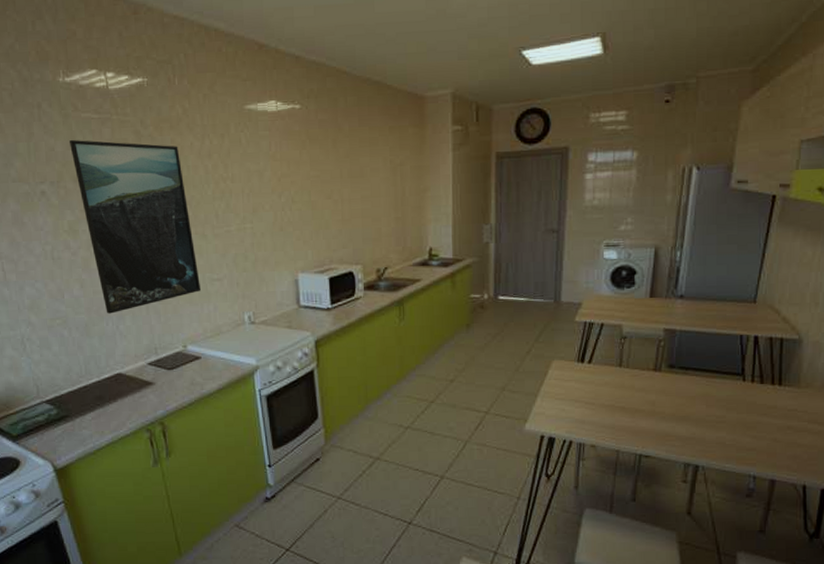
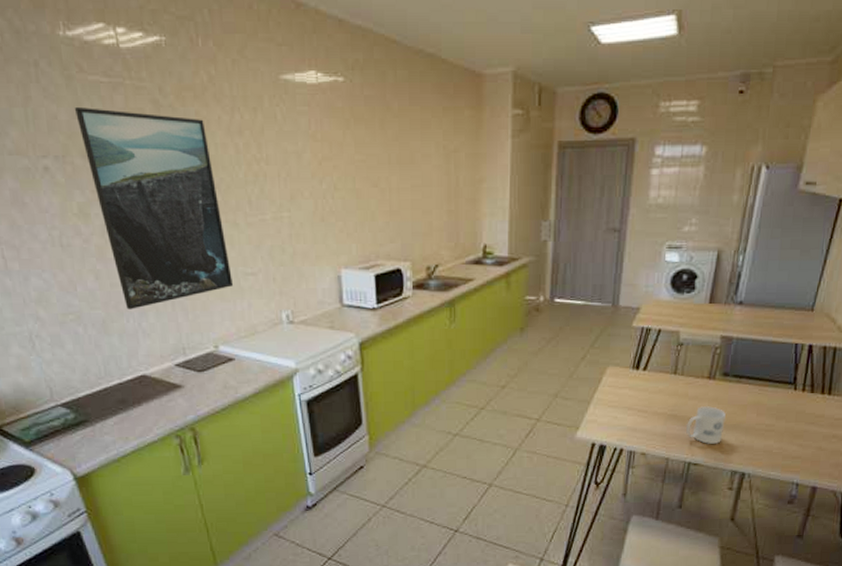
mug: none [634,397,674,436] -> present [685,405,726,444]

